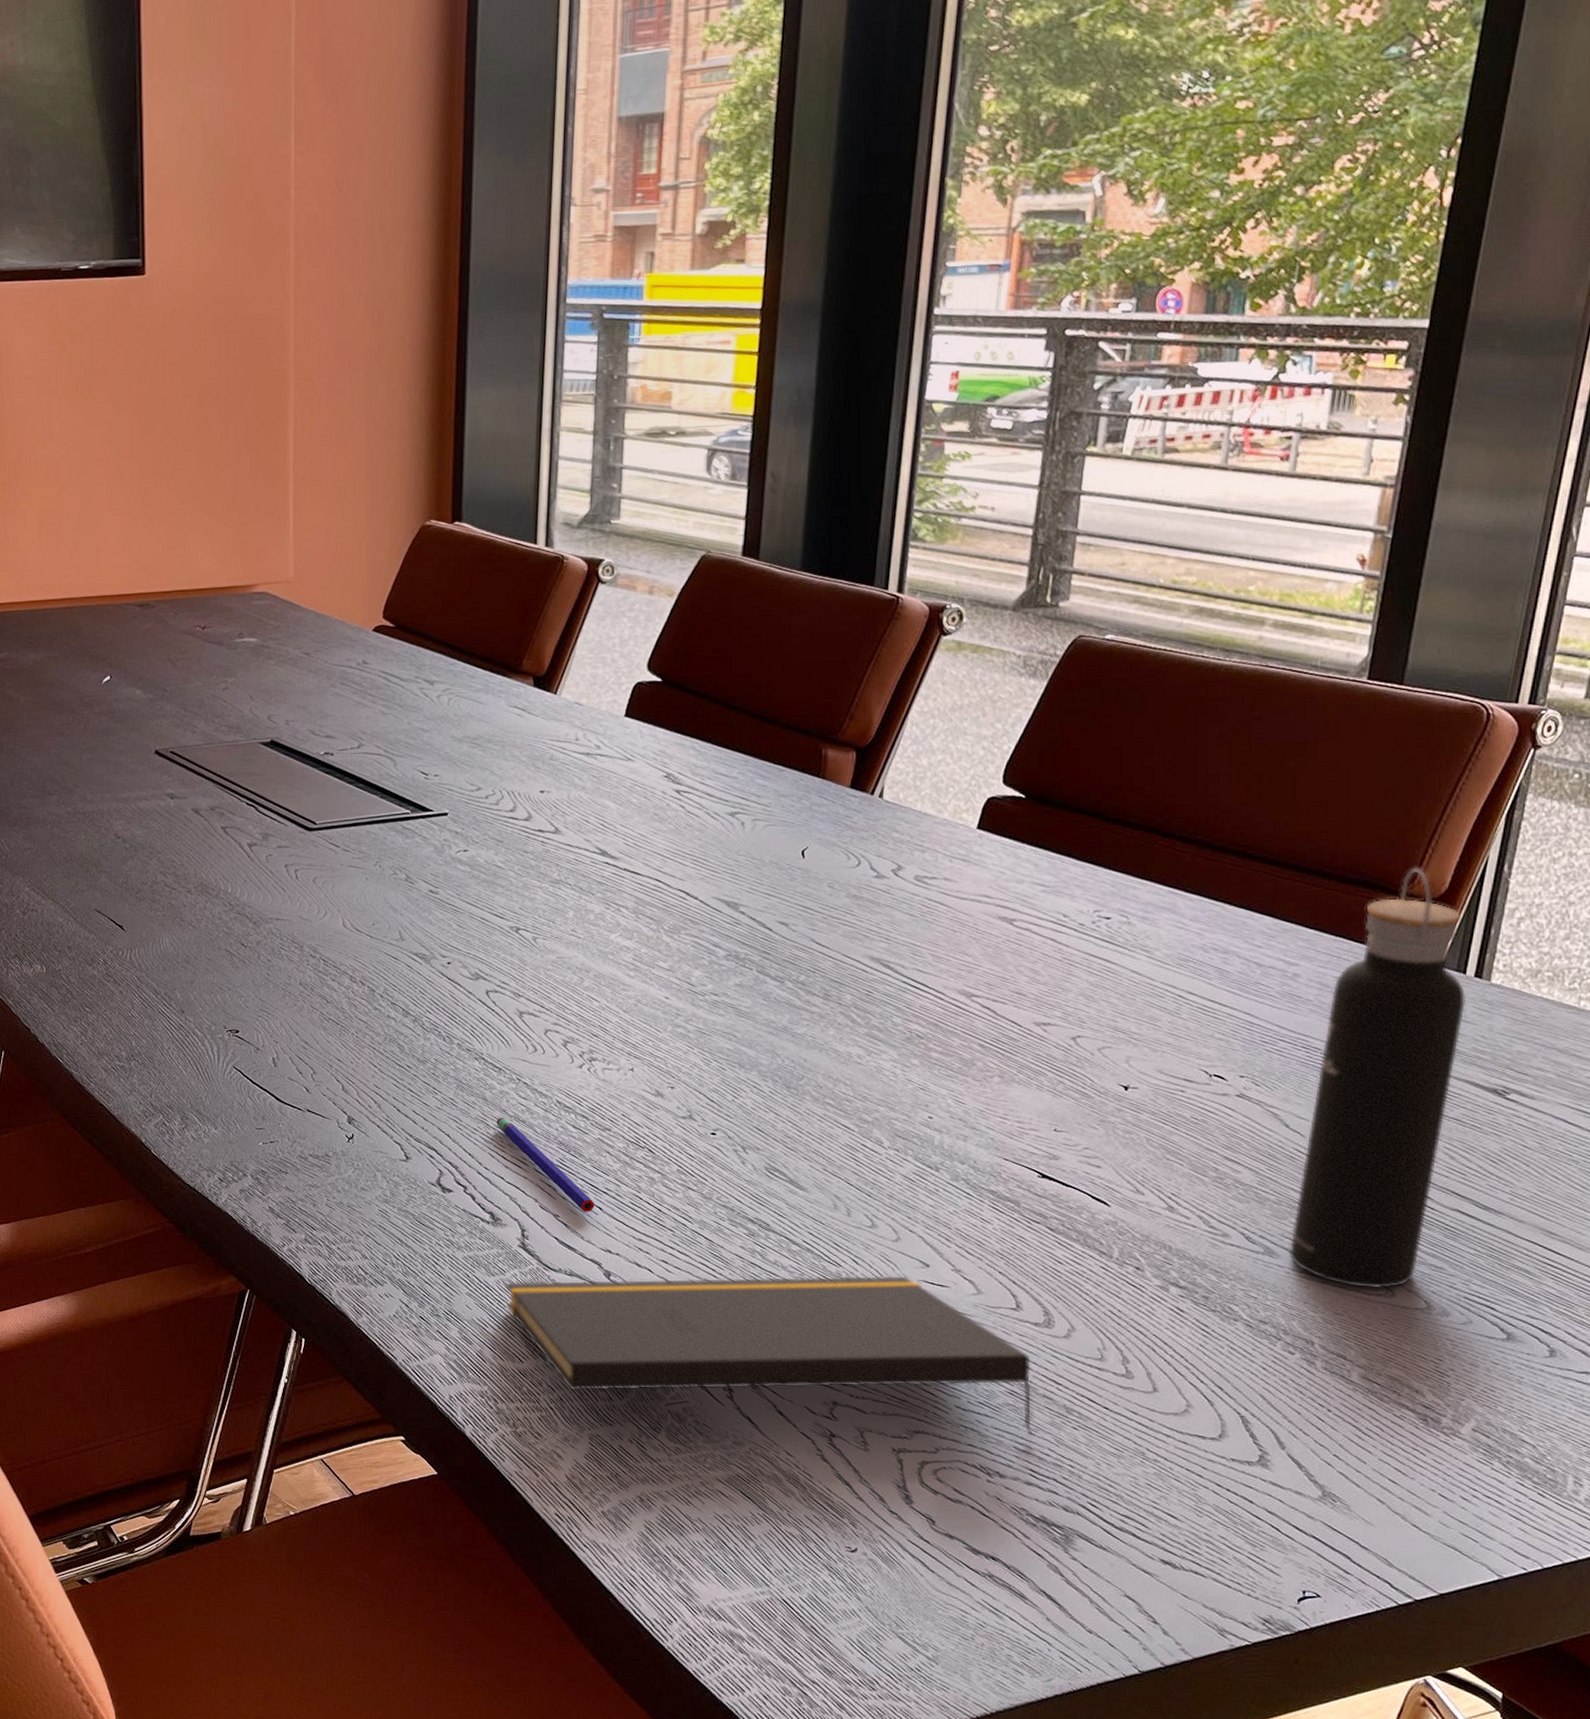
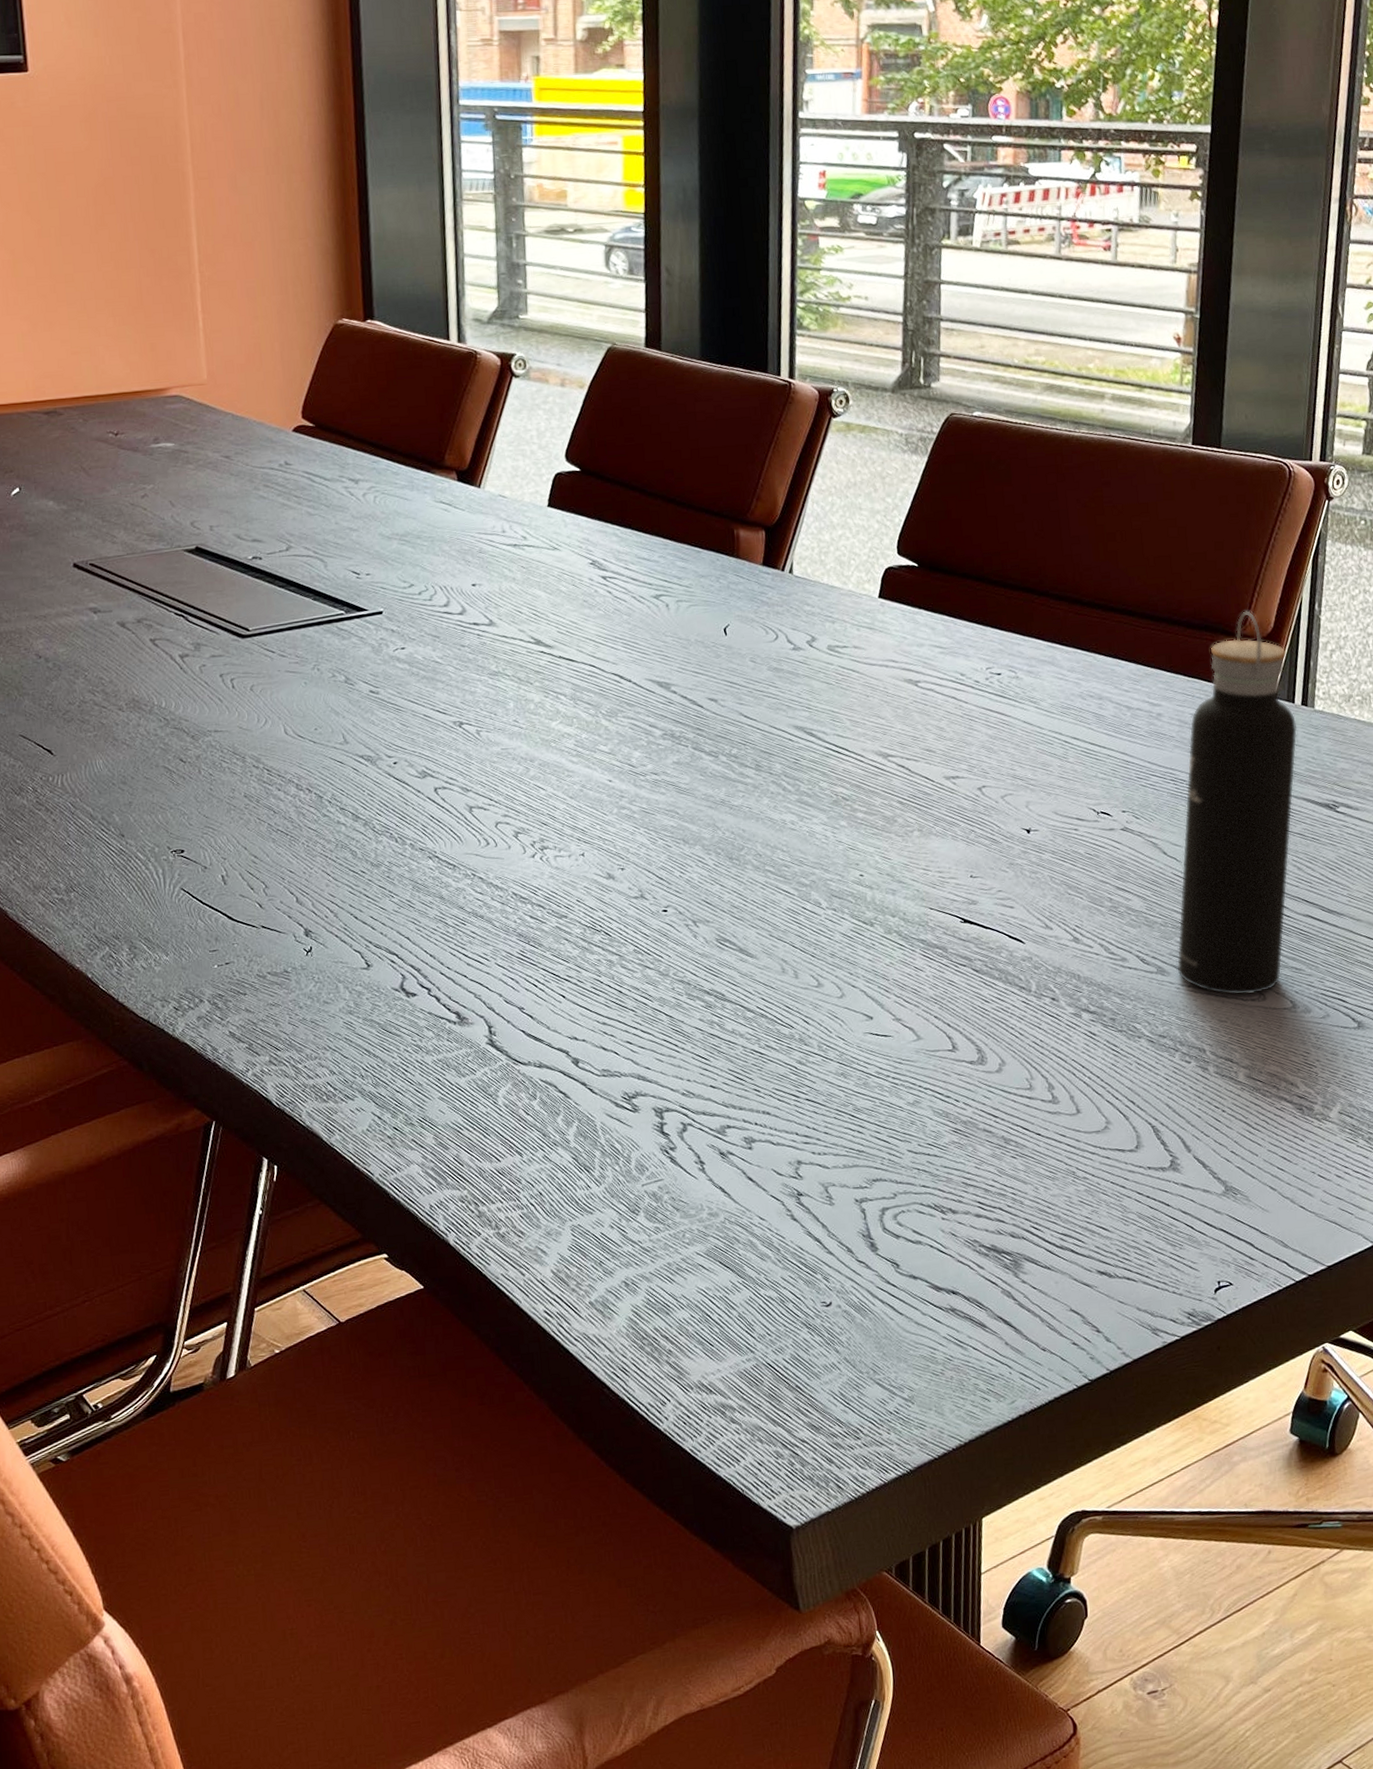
pen: present [496,1117,596,1212] -> none [454,914,559,1002]
notepad: present [506,1276,1034,1437] -> none [477,1030,979,1183]

